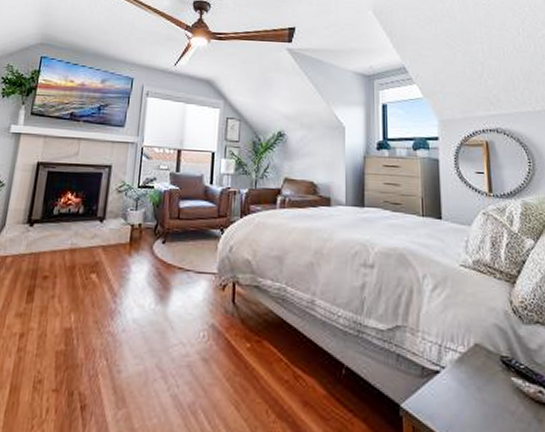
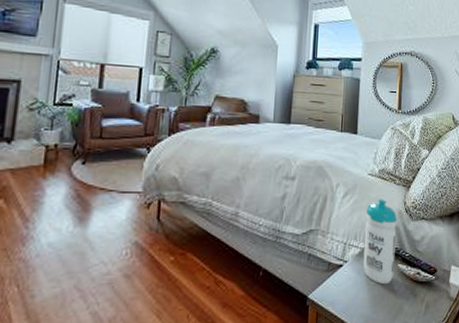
water bottle: none [462,295,508,402] -> present [363,199,397,285]

